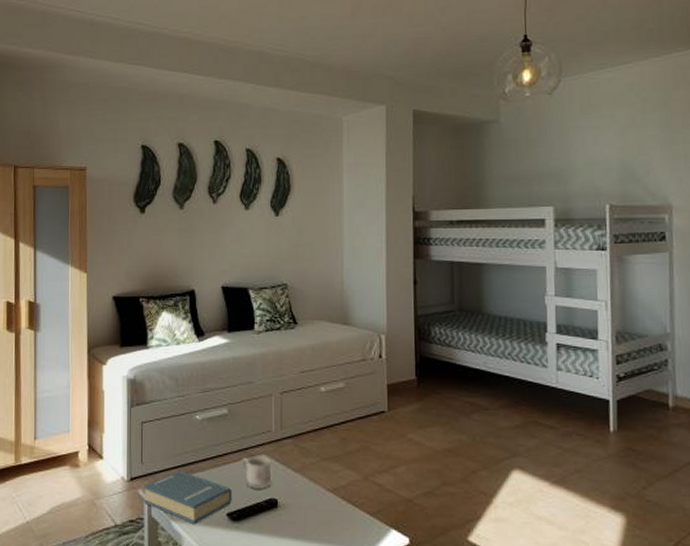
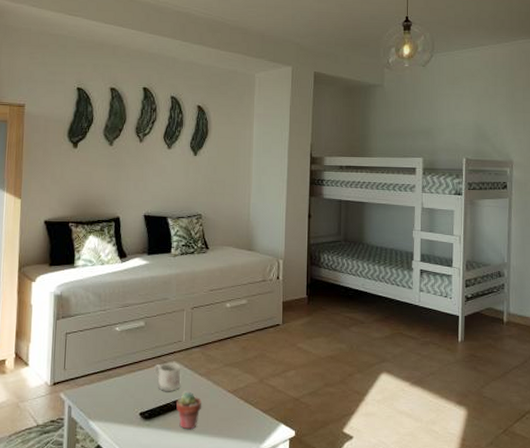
hardback book: present [144,471,232,524] -> none [64,376,145,422]
potted succulent: none [268,489,297,534] -> present [176,391,201,430]

